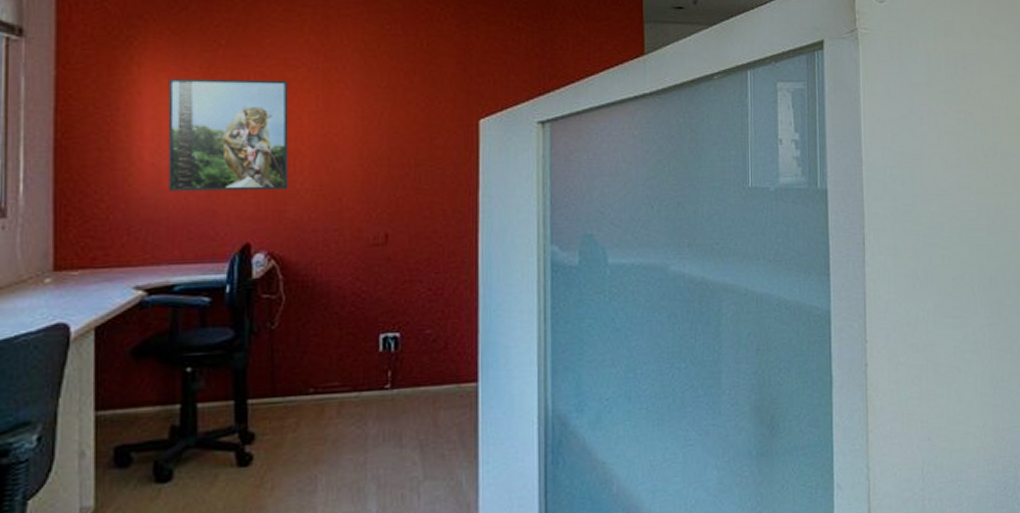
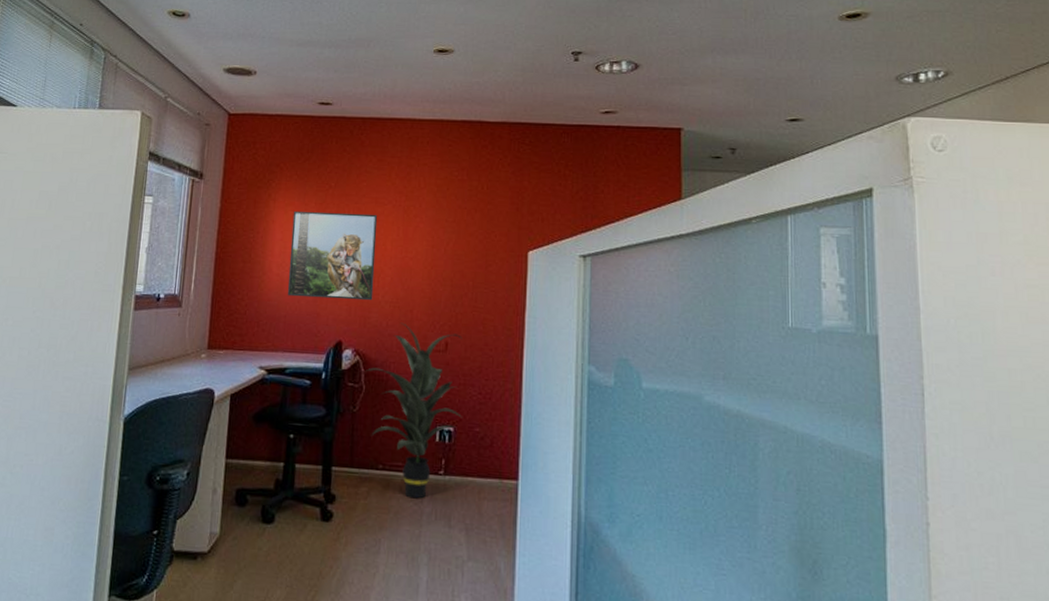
indoor plant: none [285,214,409,422] -> present [366,322,462,499]

